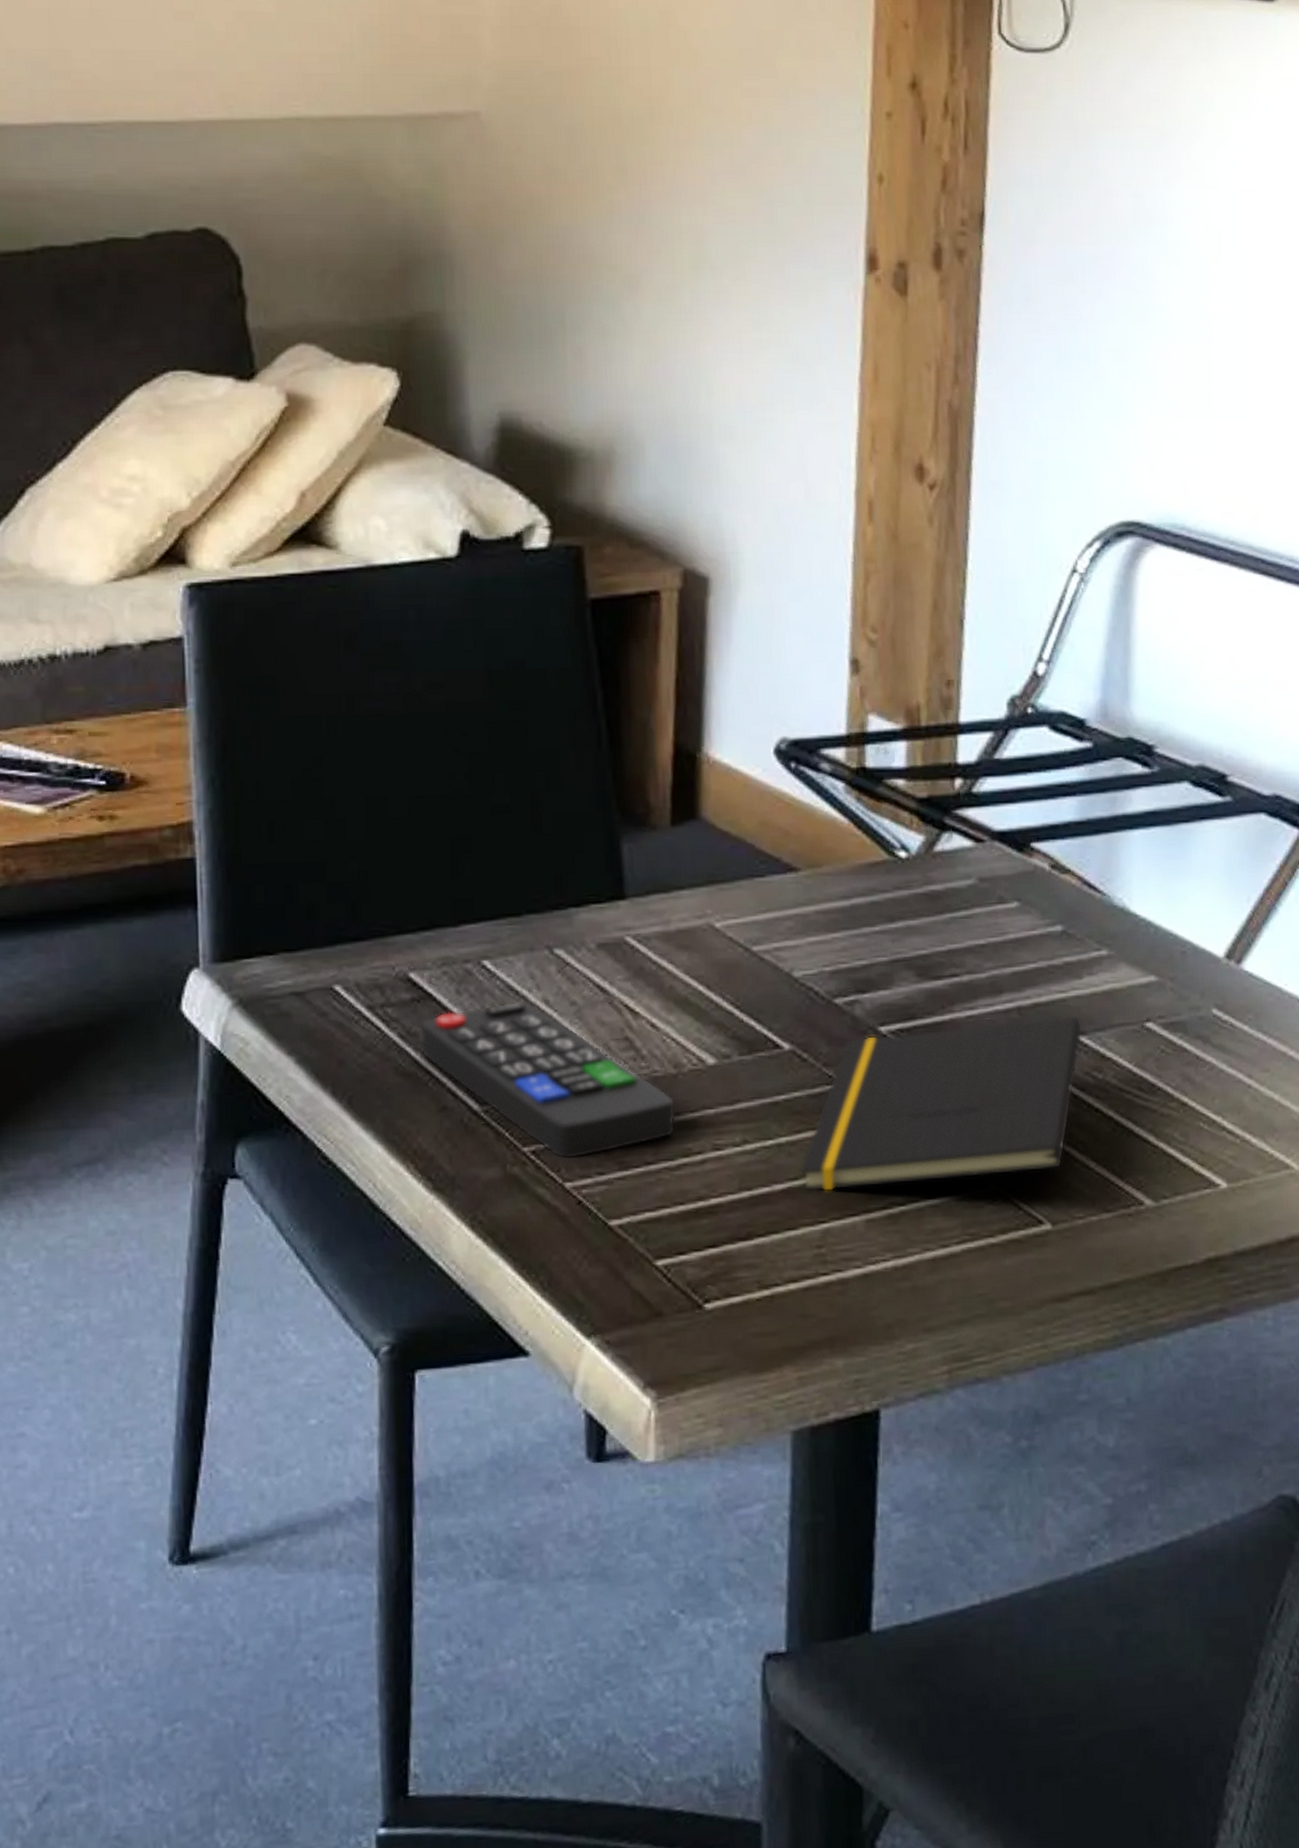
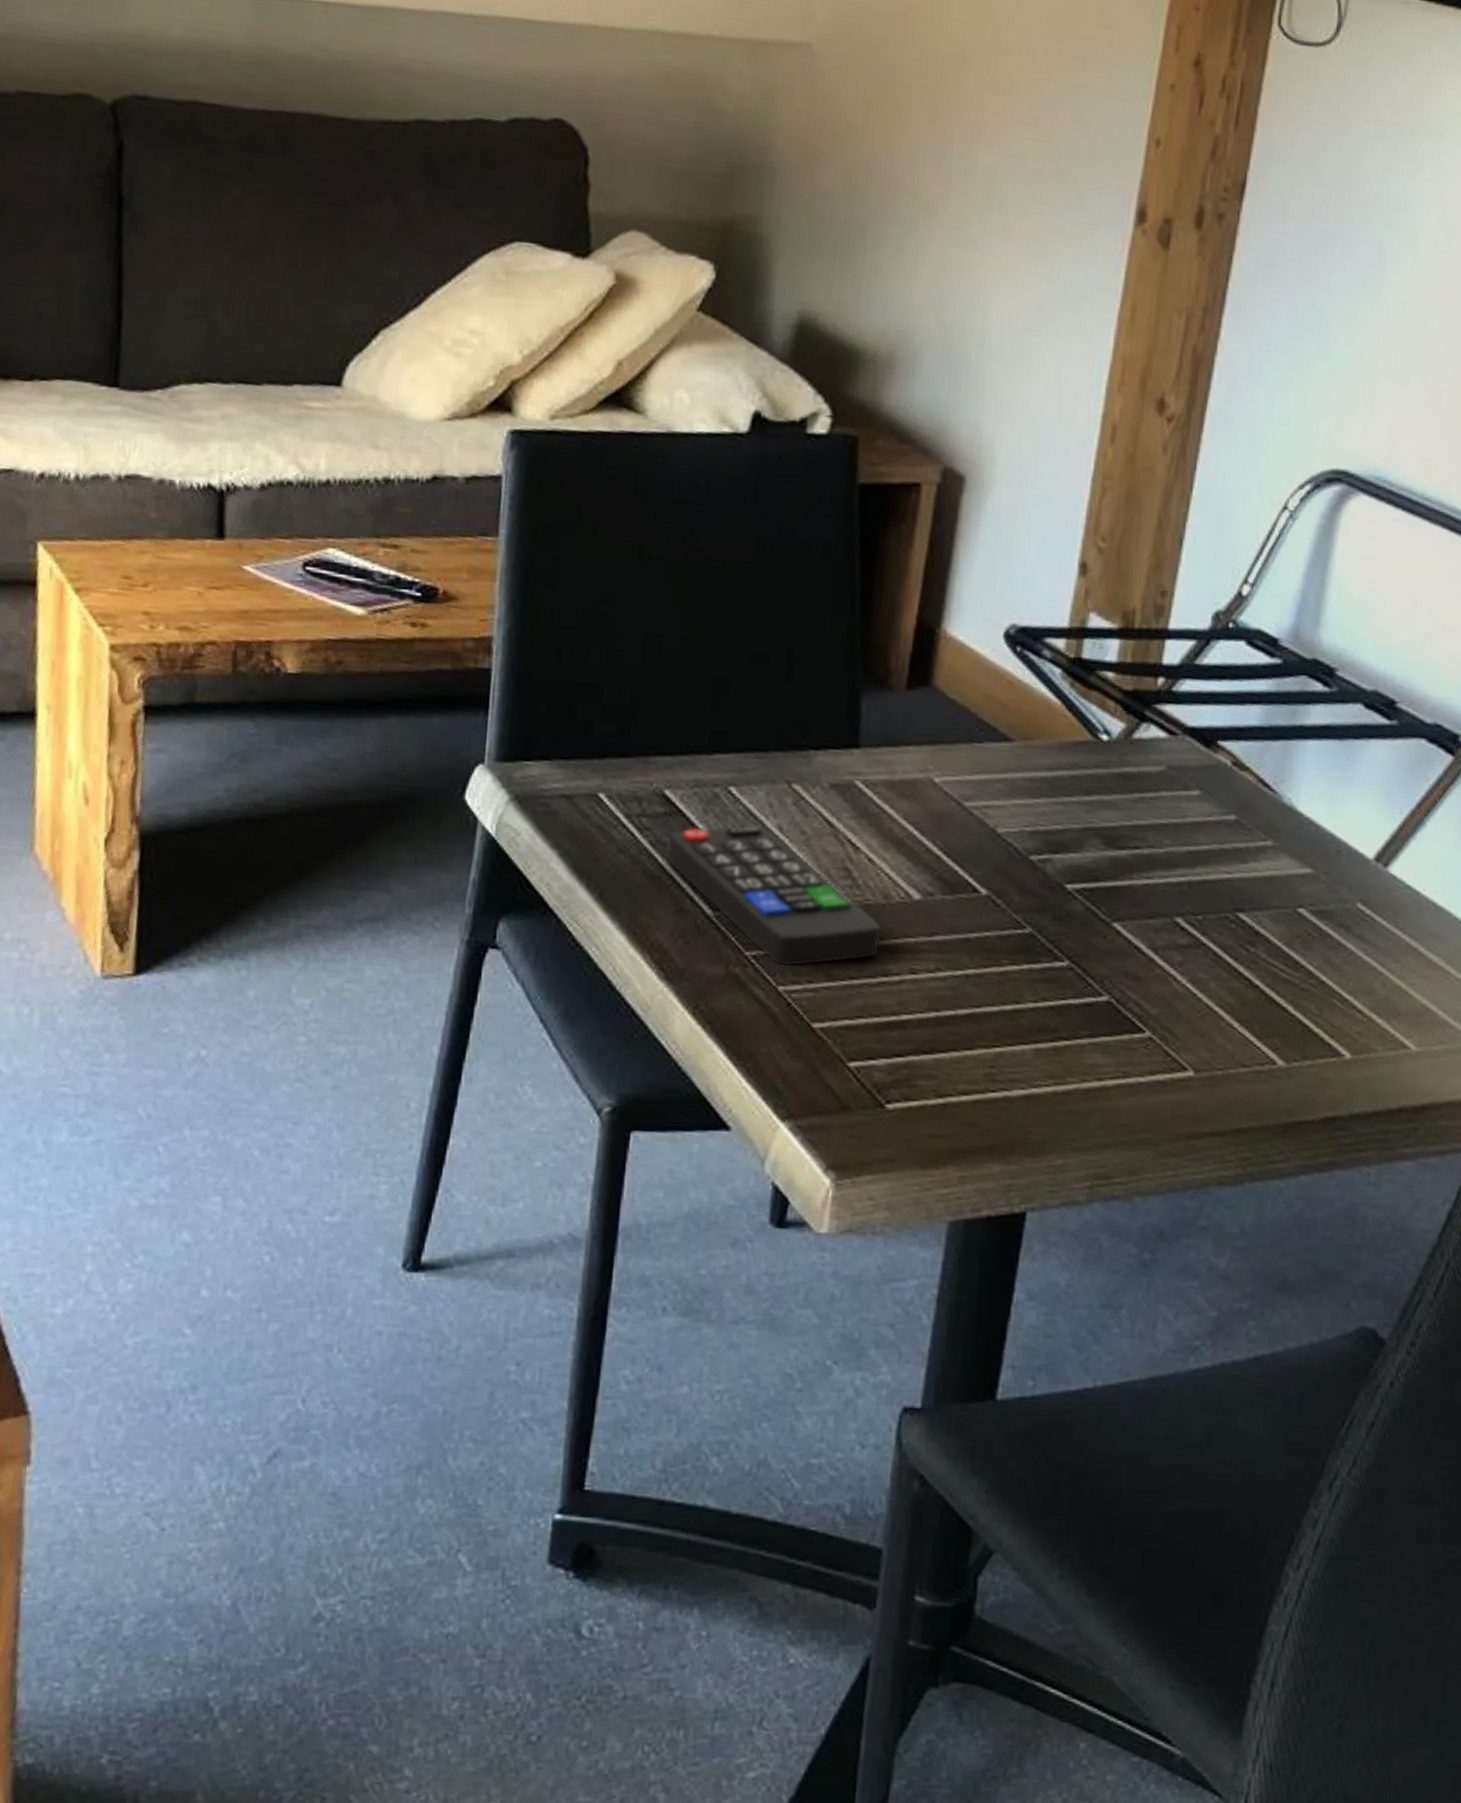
notepad: present [799,1016,1082,1192] -> none [982,891,1242,1025]

